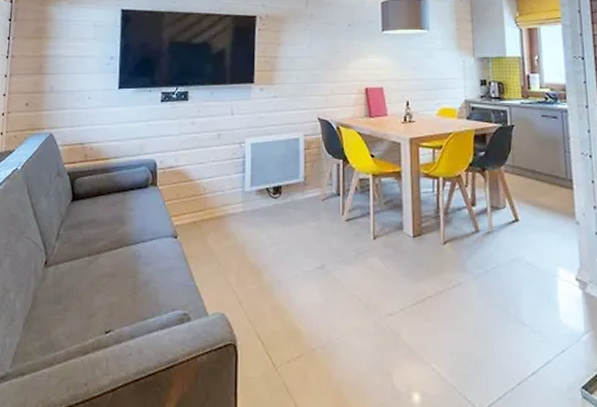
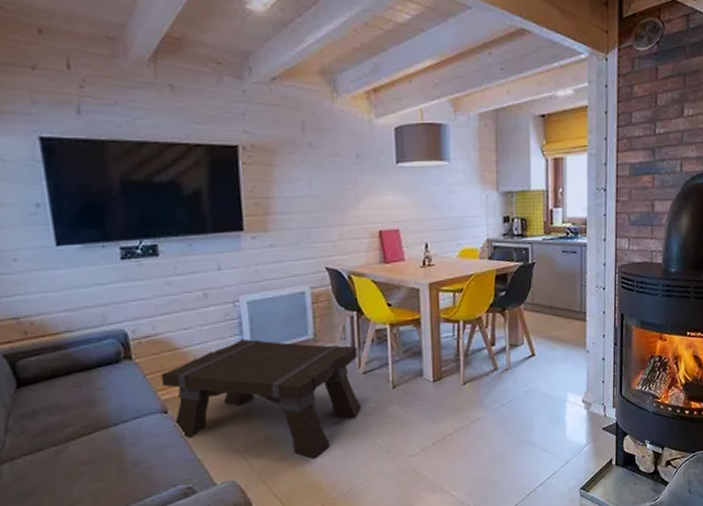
coffee table: none [176,176,344,302] -> present [161,338,362,458]

